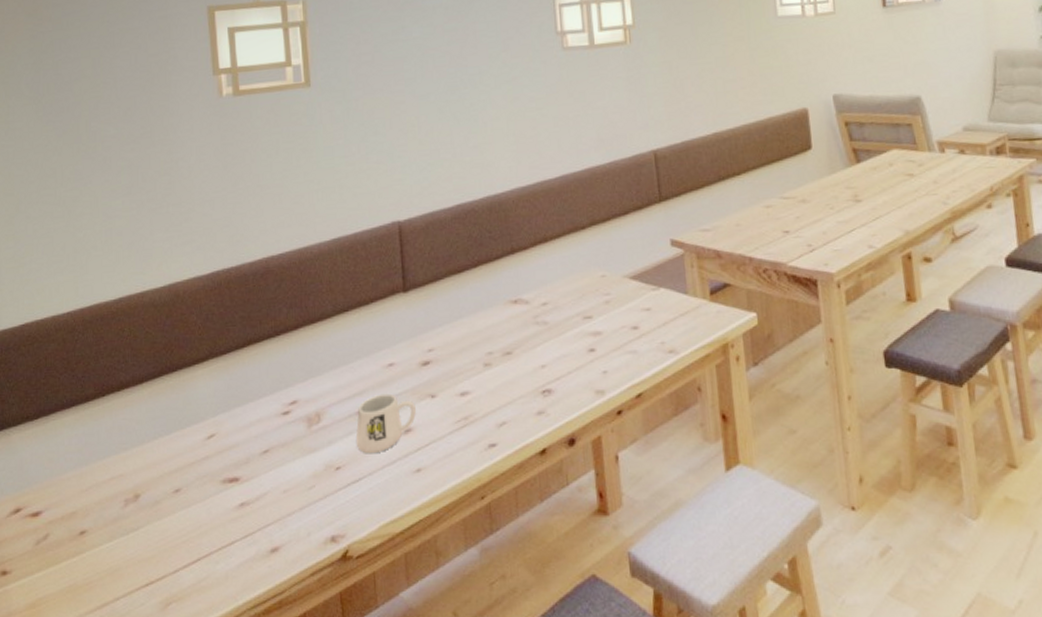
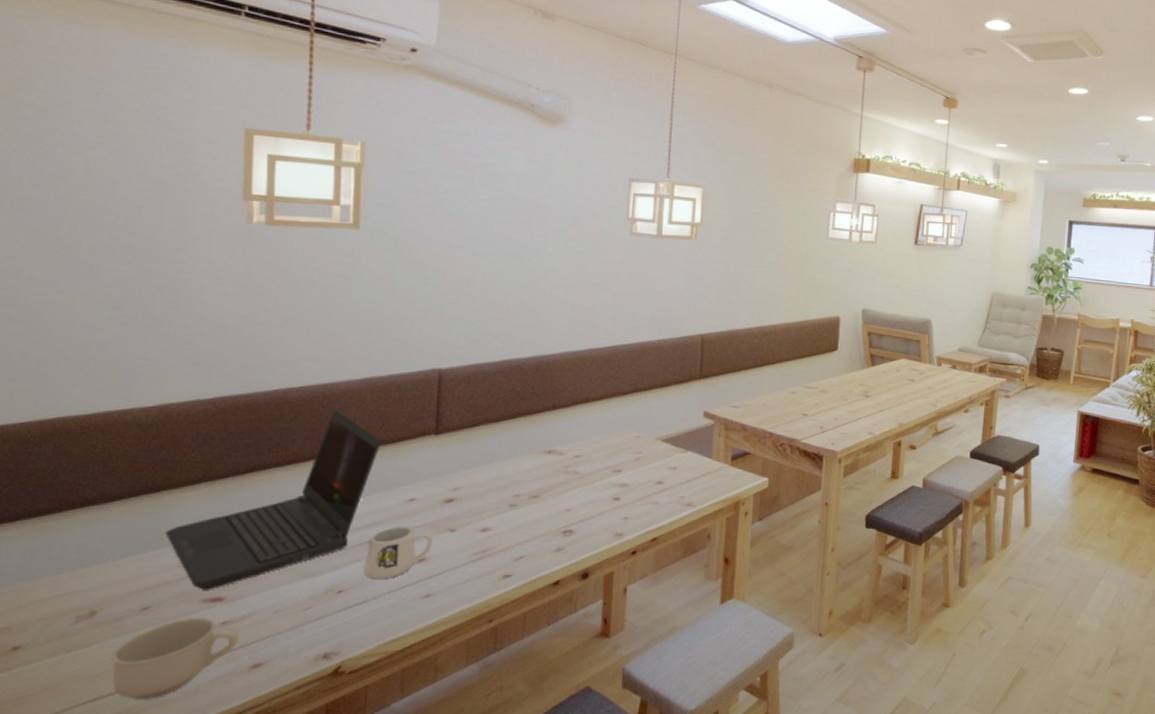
teacup: none [155,498,256,585] -> present [111,617,239,700]
laptop computer: none [185,274,355,470] -> present [165,410,381,590]

